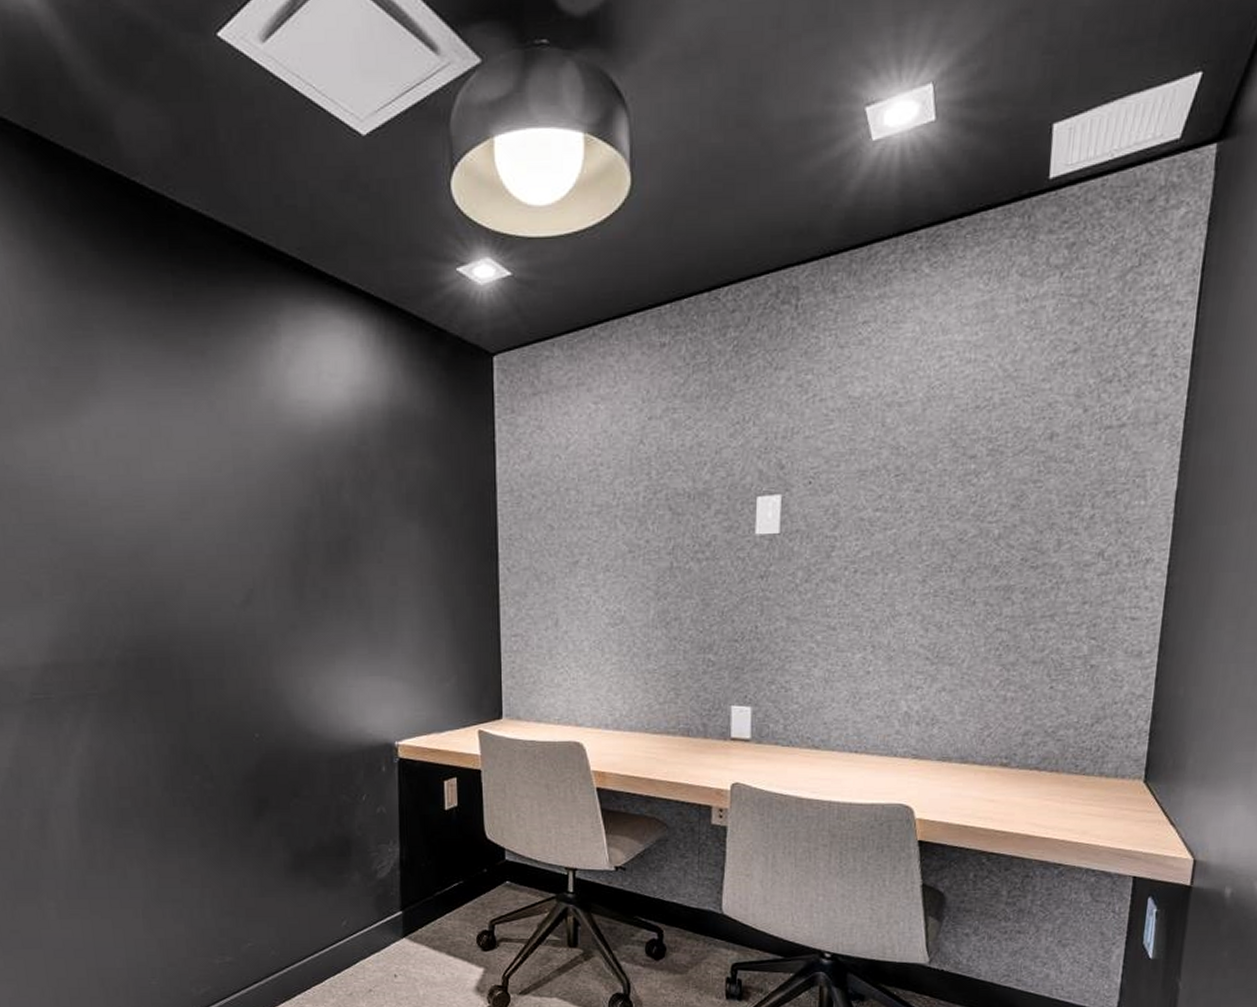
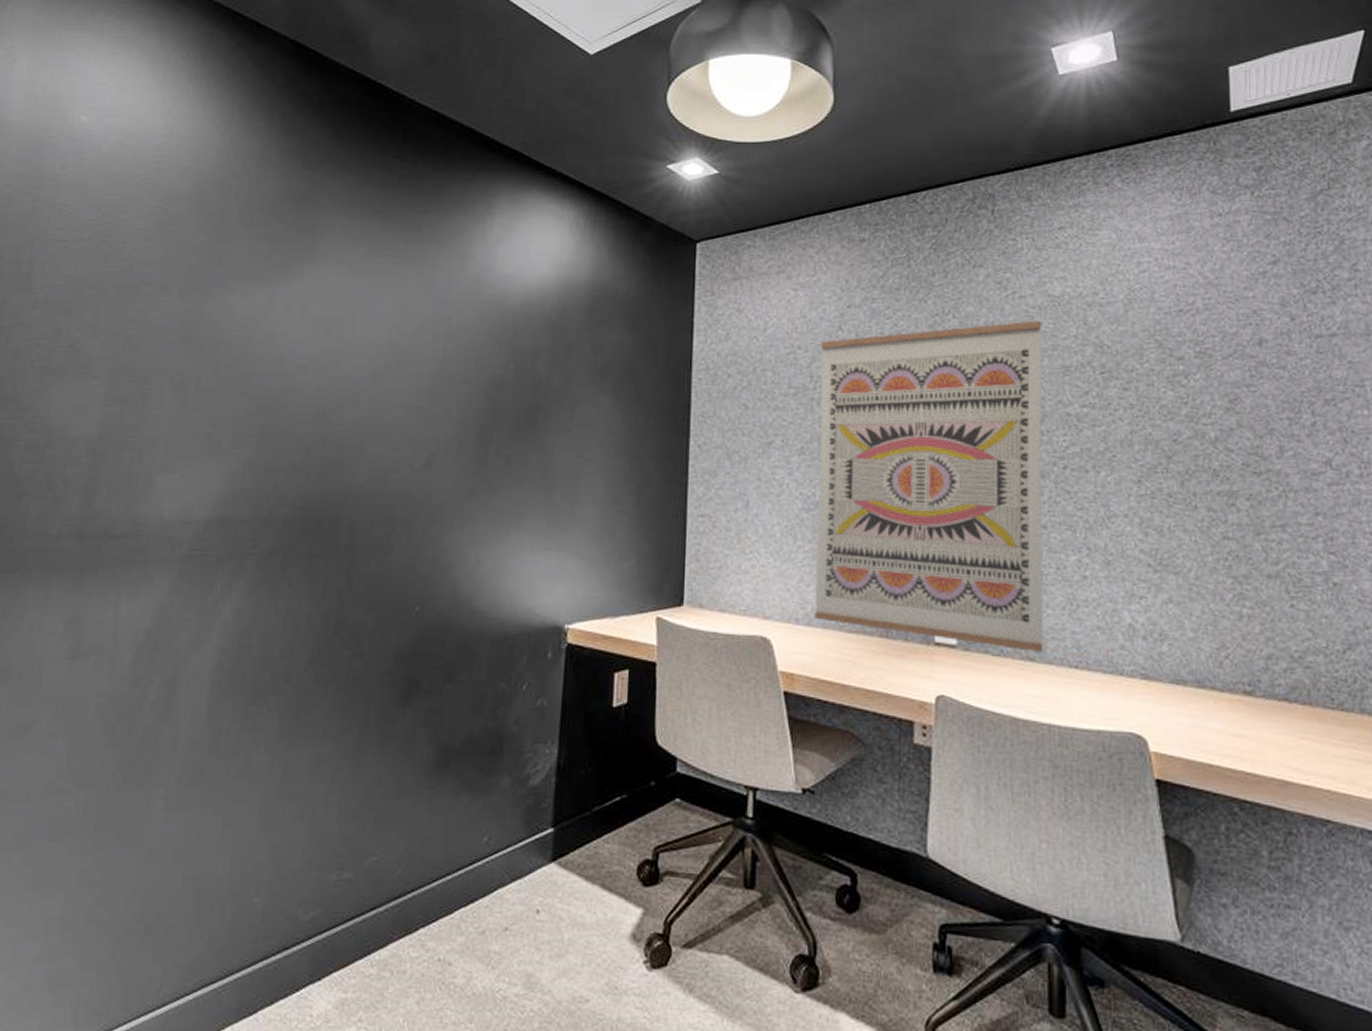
wall art: none [622,424,841,741] -> present [814,320,1043,652]

